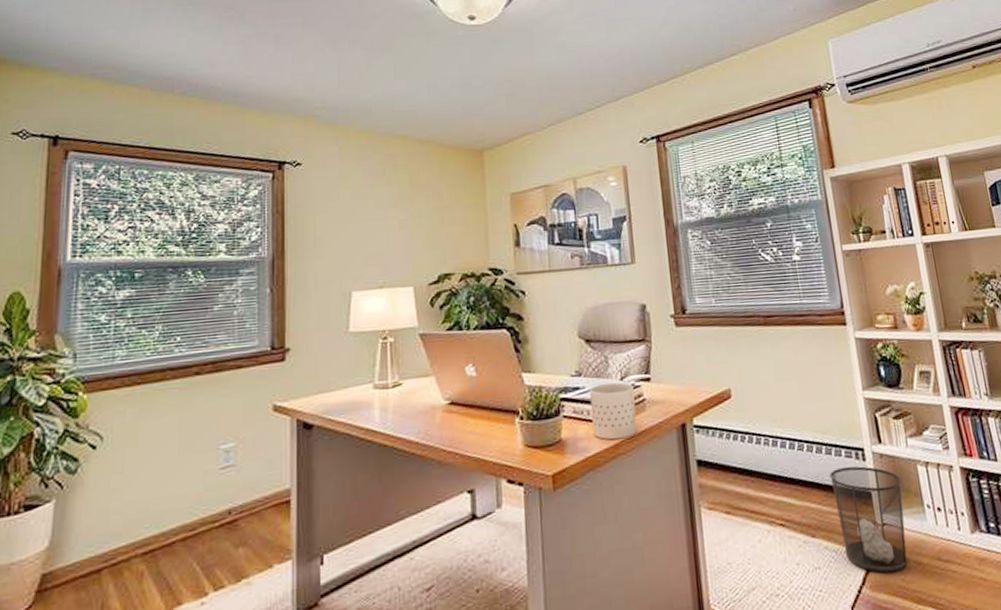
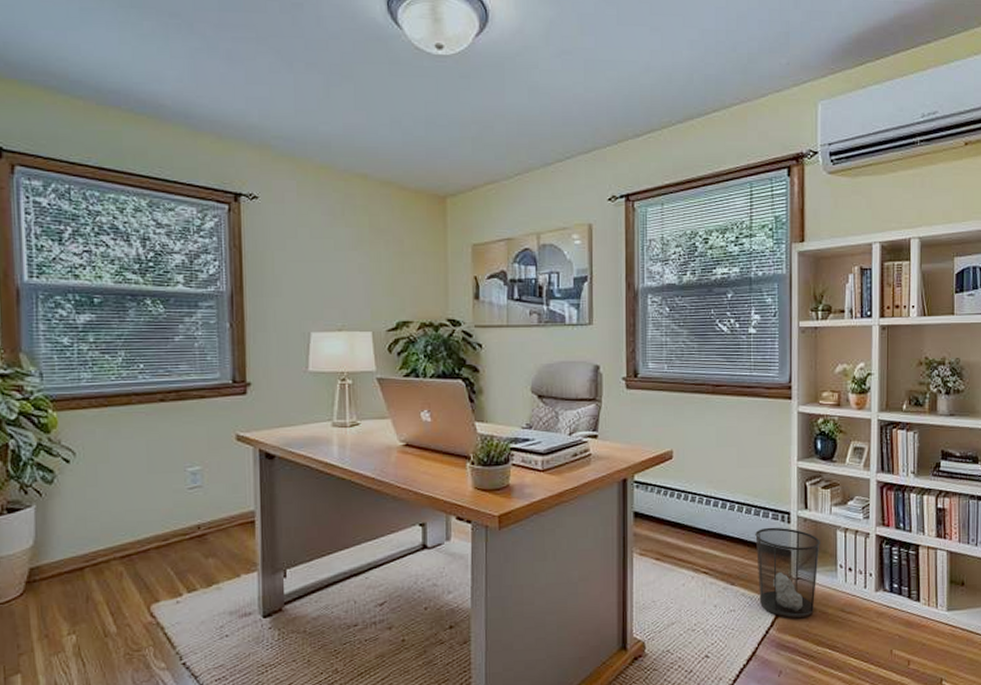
mug: present [589,382,637,440] -> none [538,437,581,489]

